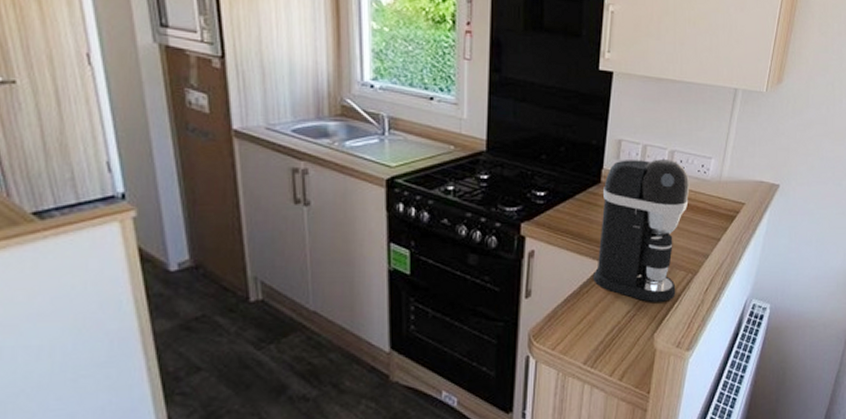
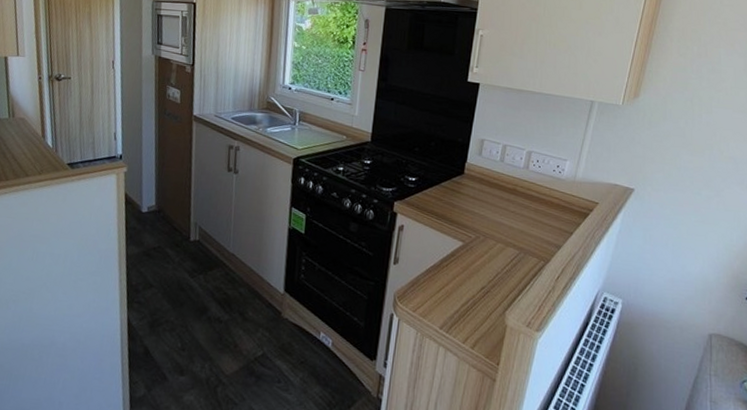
coffee maker: present [594,159,690,302] -> none [453,156,545,284]

